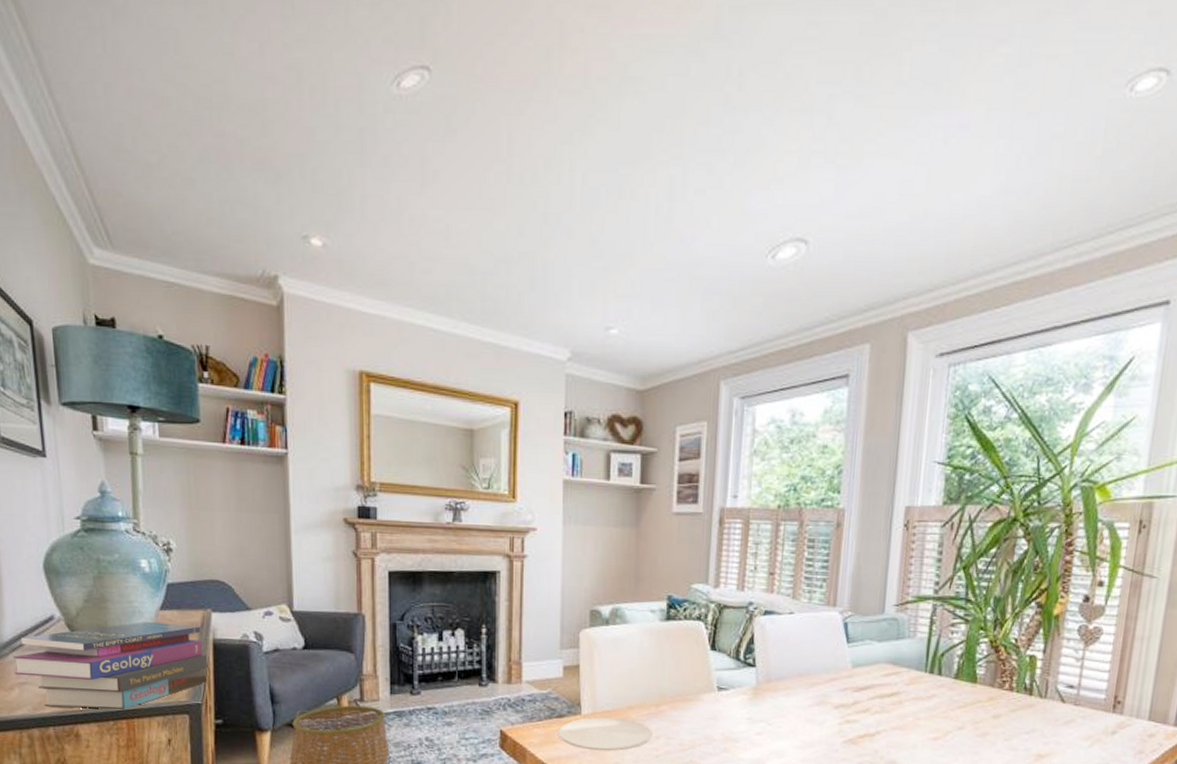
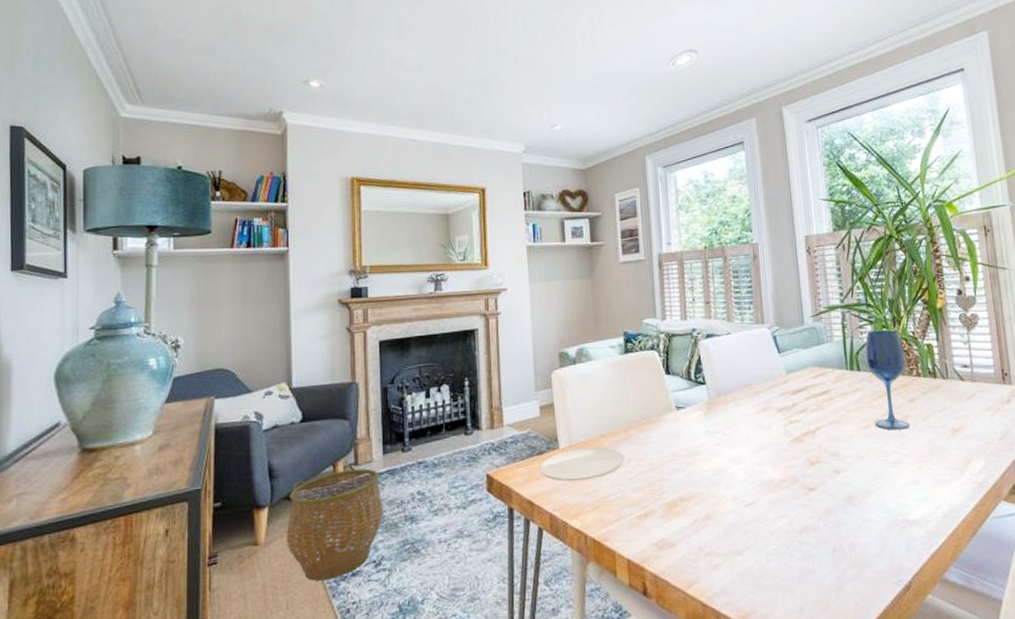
books: present [14,622,208,710] -> none [14,414,209,514]
wineglass: none [945,631,1001,747] -> present [864,330,910,430]

